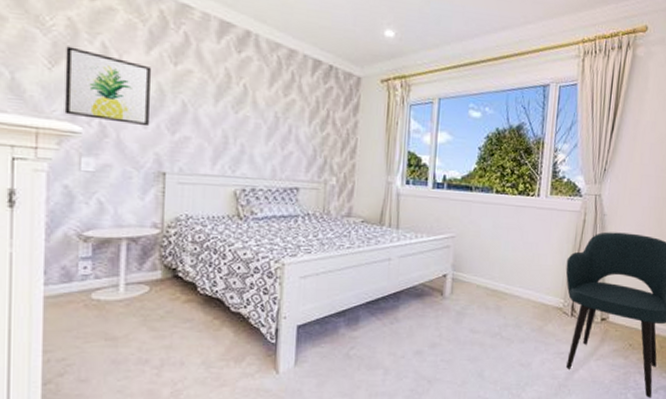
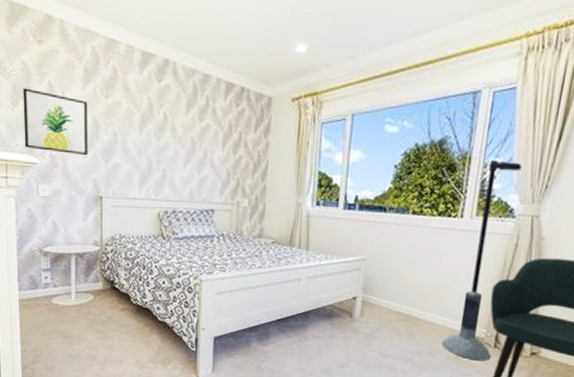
floor lamp: none [525,145,585,330] -> present [441,159,522,361]

